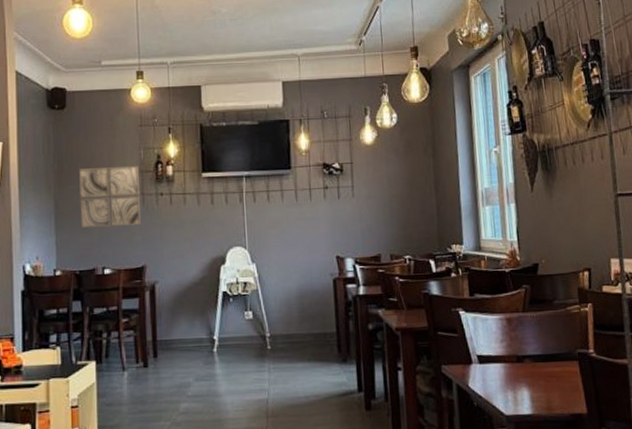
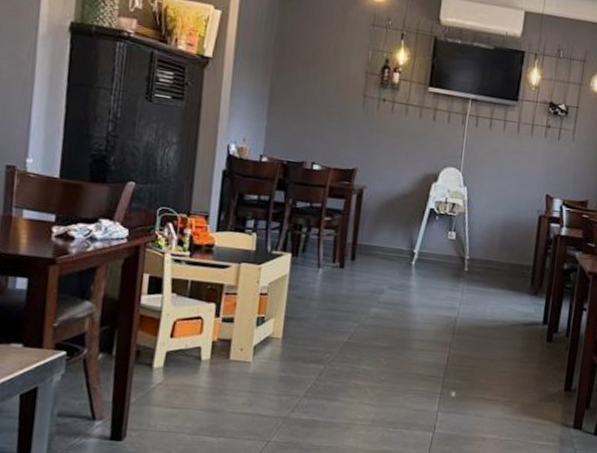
wall art: present [79,165,141,229] -> none [295,57,364,128]

